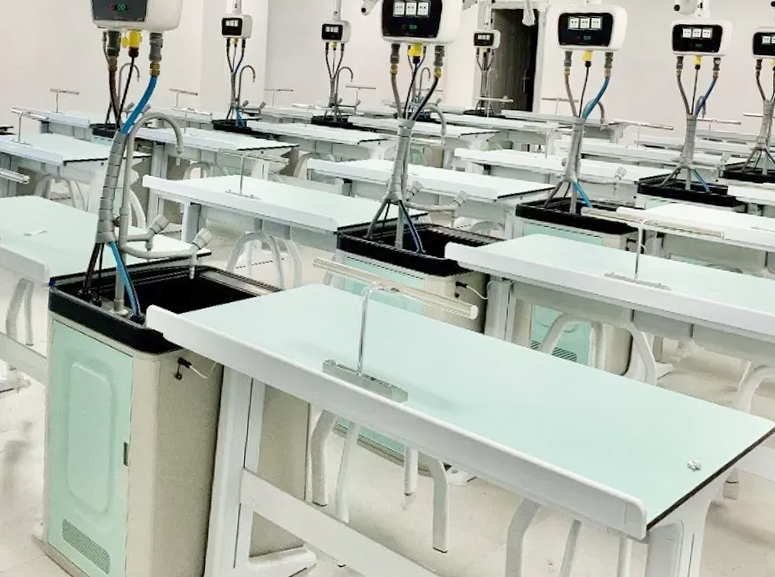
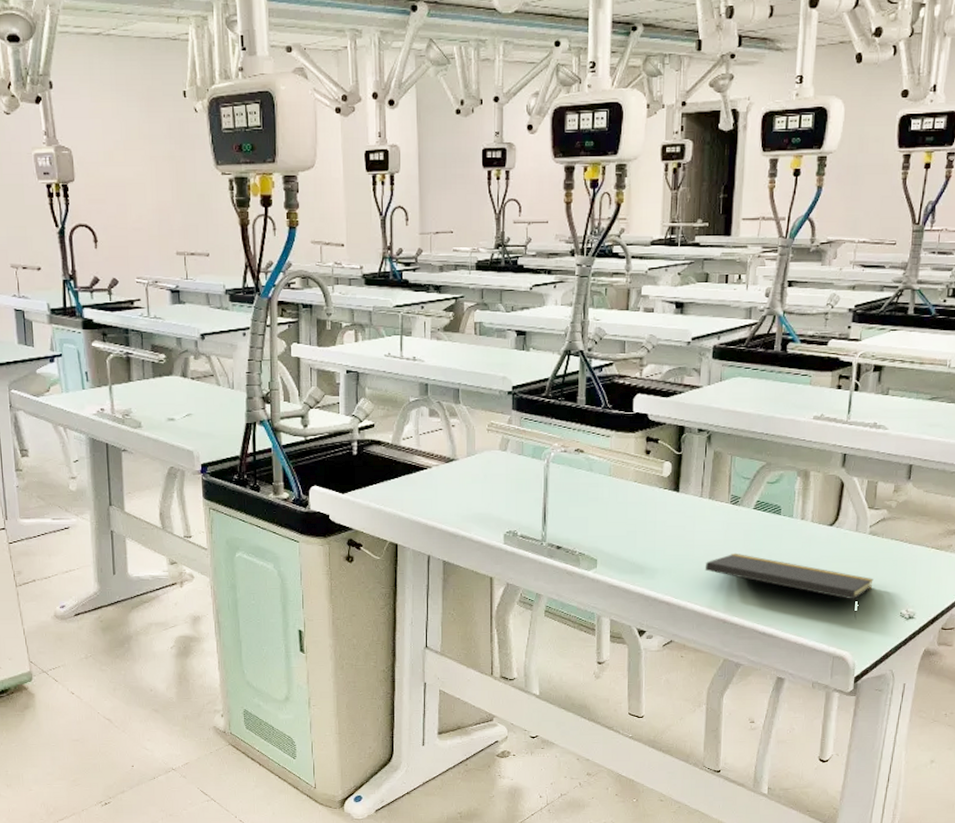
notepad: none [507,395,662,468] -> present [704,553,874,620]

